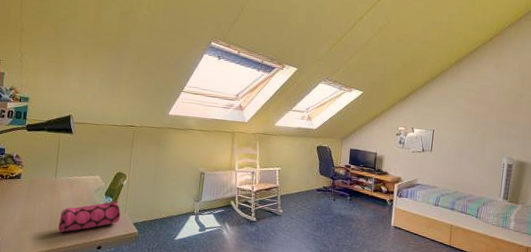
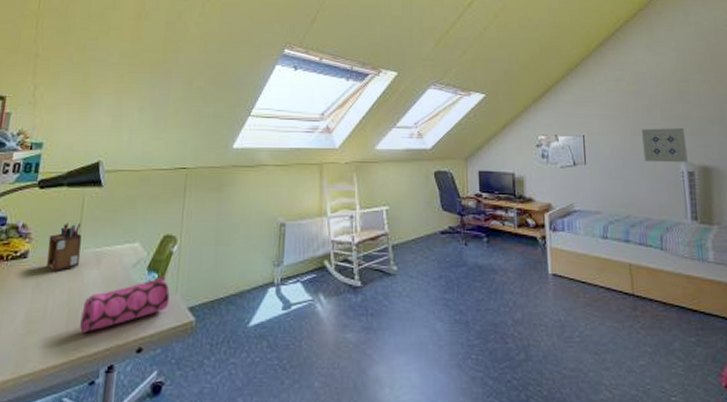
desk organizer: none [34,157,59,190] -> present [46,222,82,271]
wall art: none [476,129,512,158] -> present [642,127,688,163]

